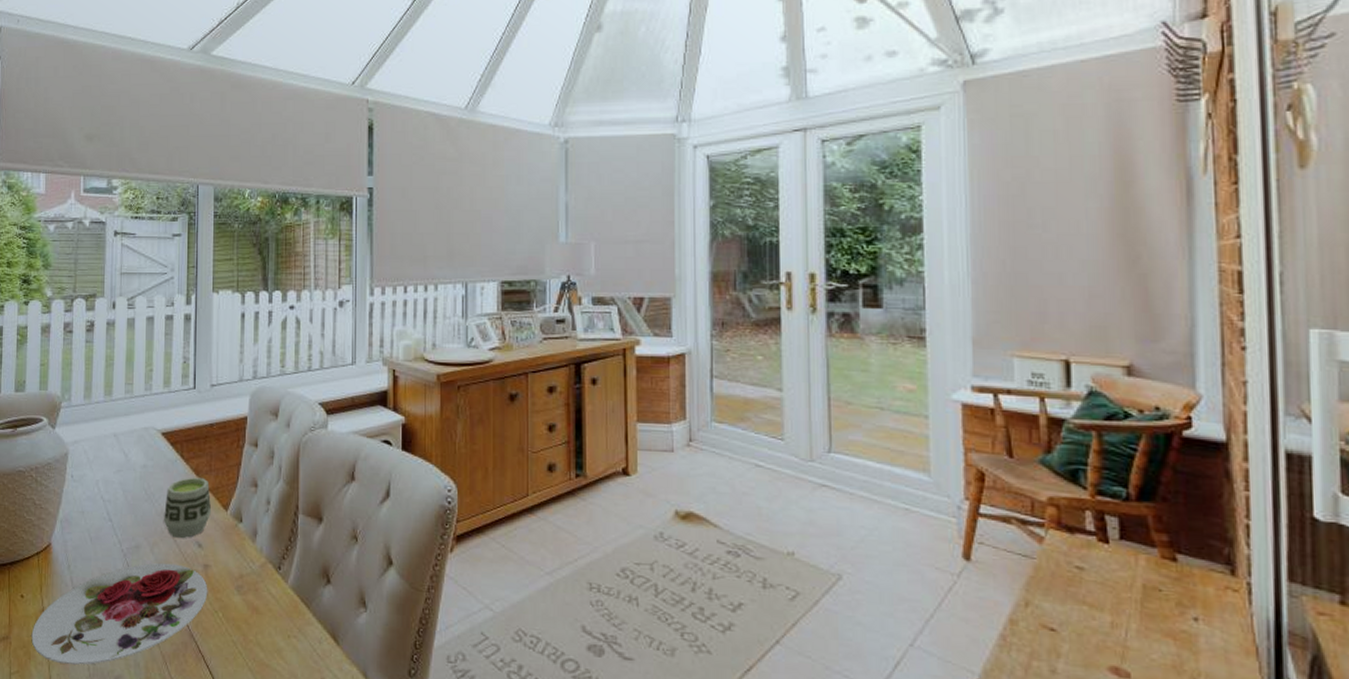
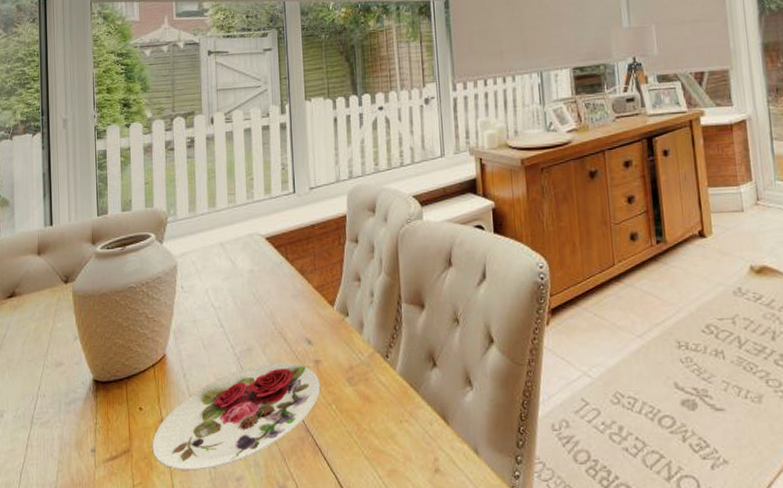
cup: present [164,477,212,539] -> none [273,277,319,338]

